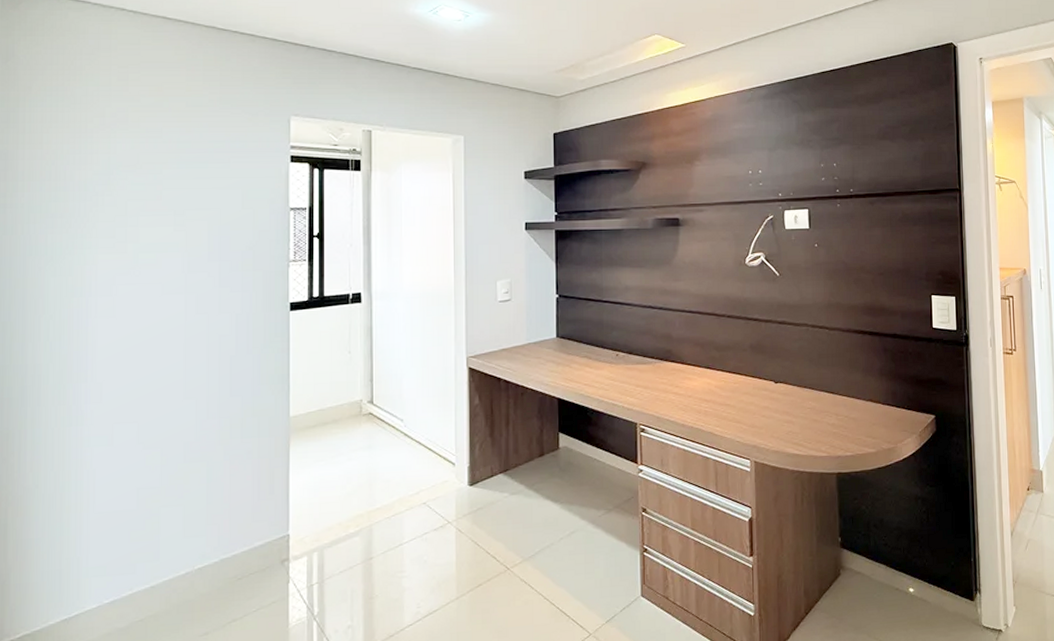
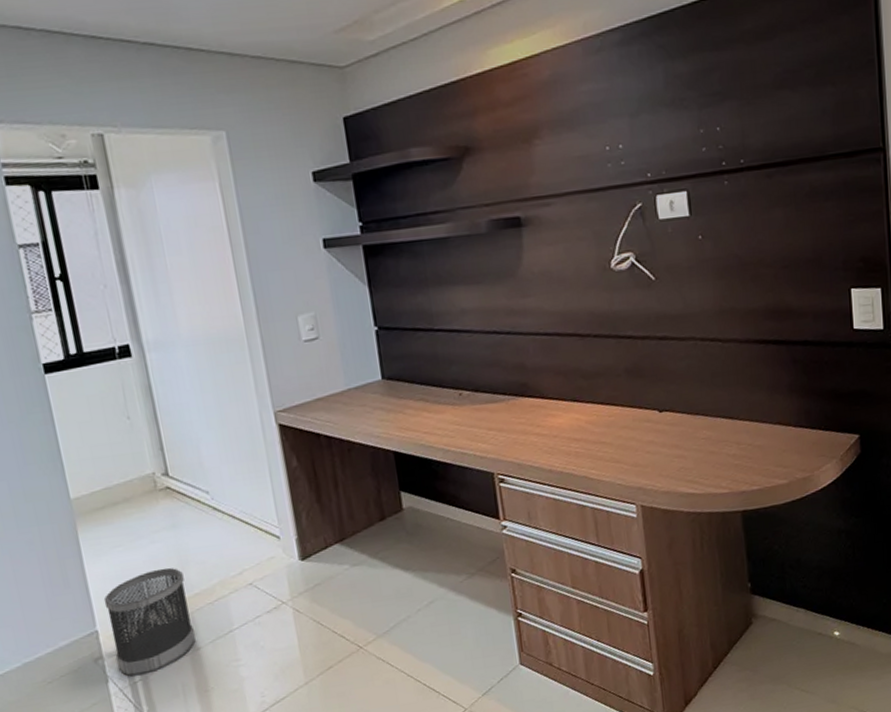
wastebasket: none [300,483,370,579] -> present [103,567,196,677]

